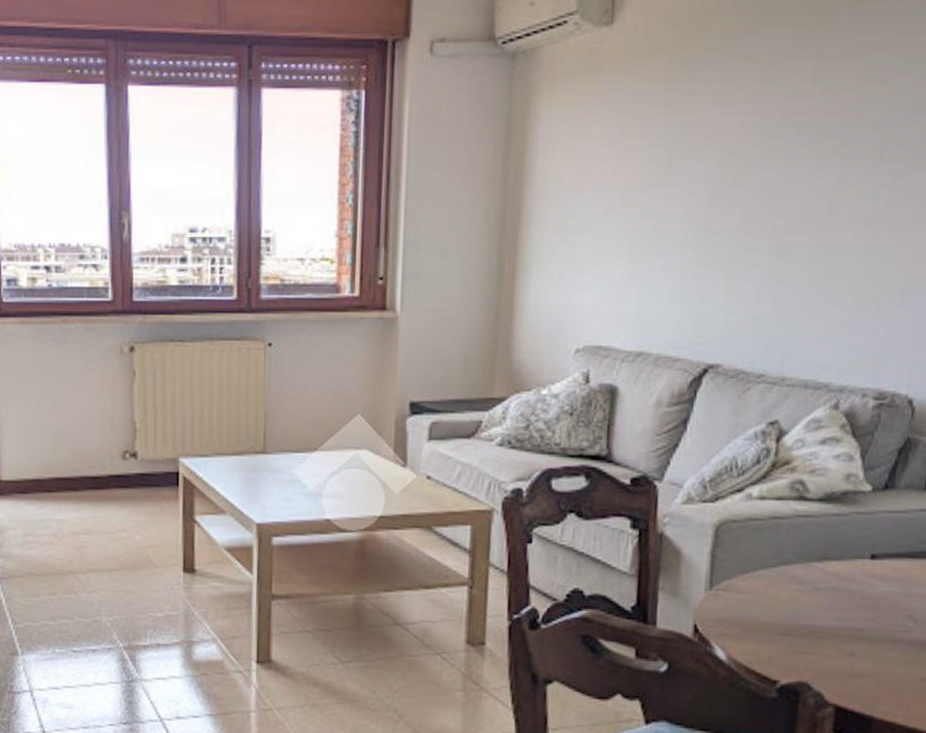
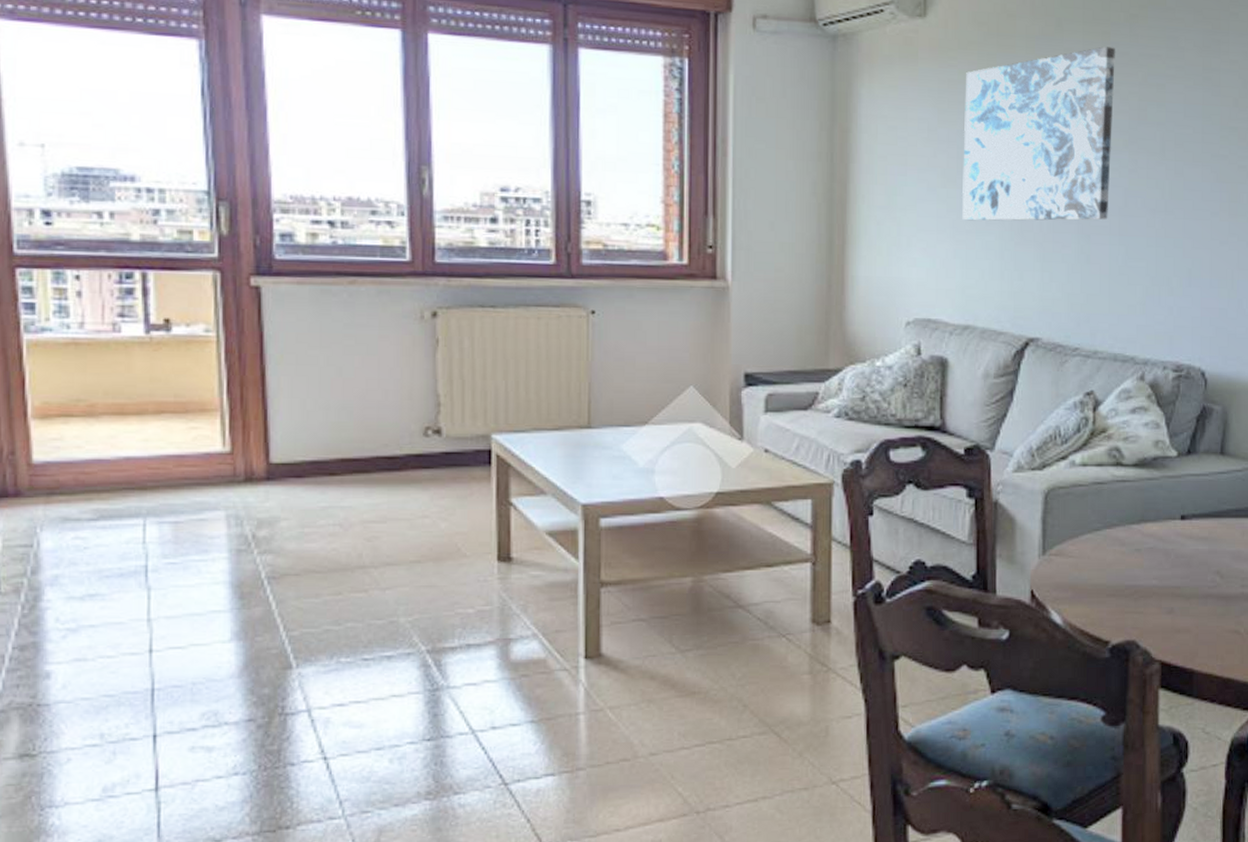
wall art: none [641,39,831,242] -> present [962,46,1115,221]

